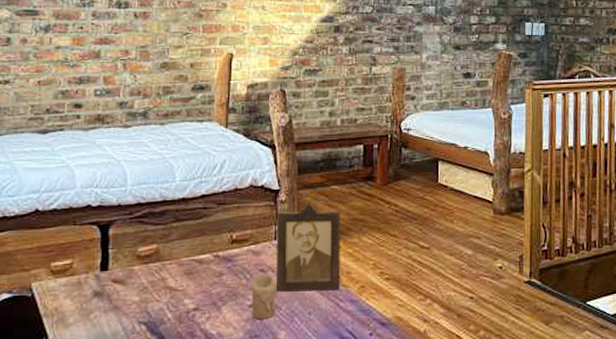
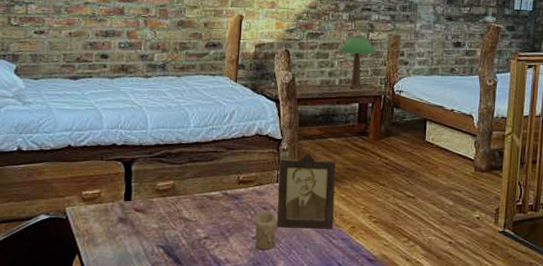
table lamp: none [338,70,381,129] -> present [338,35,377,89]

